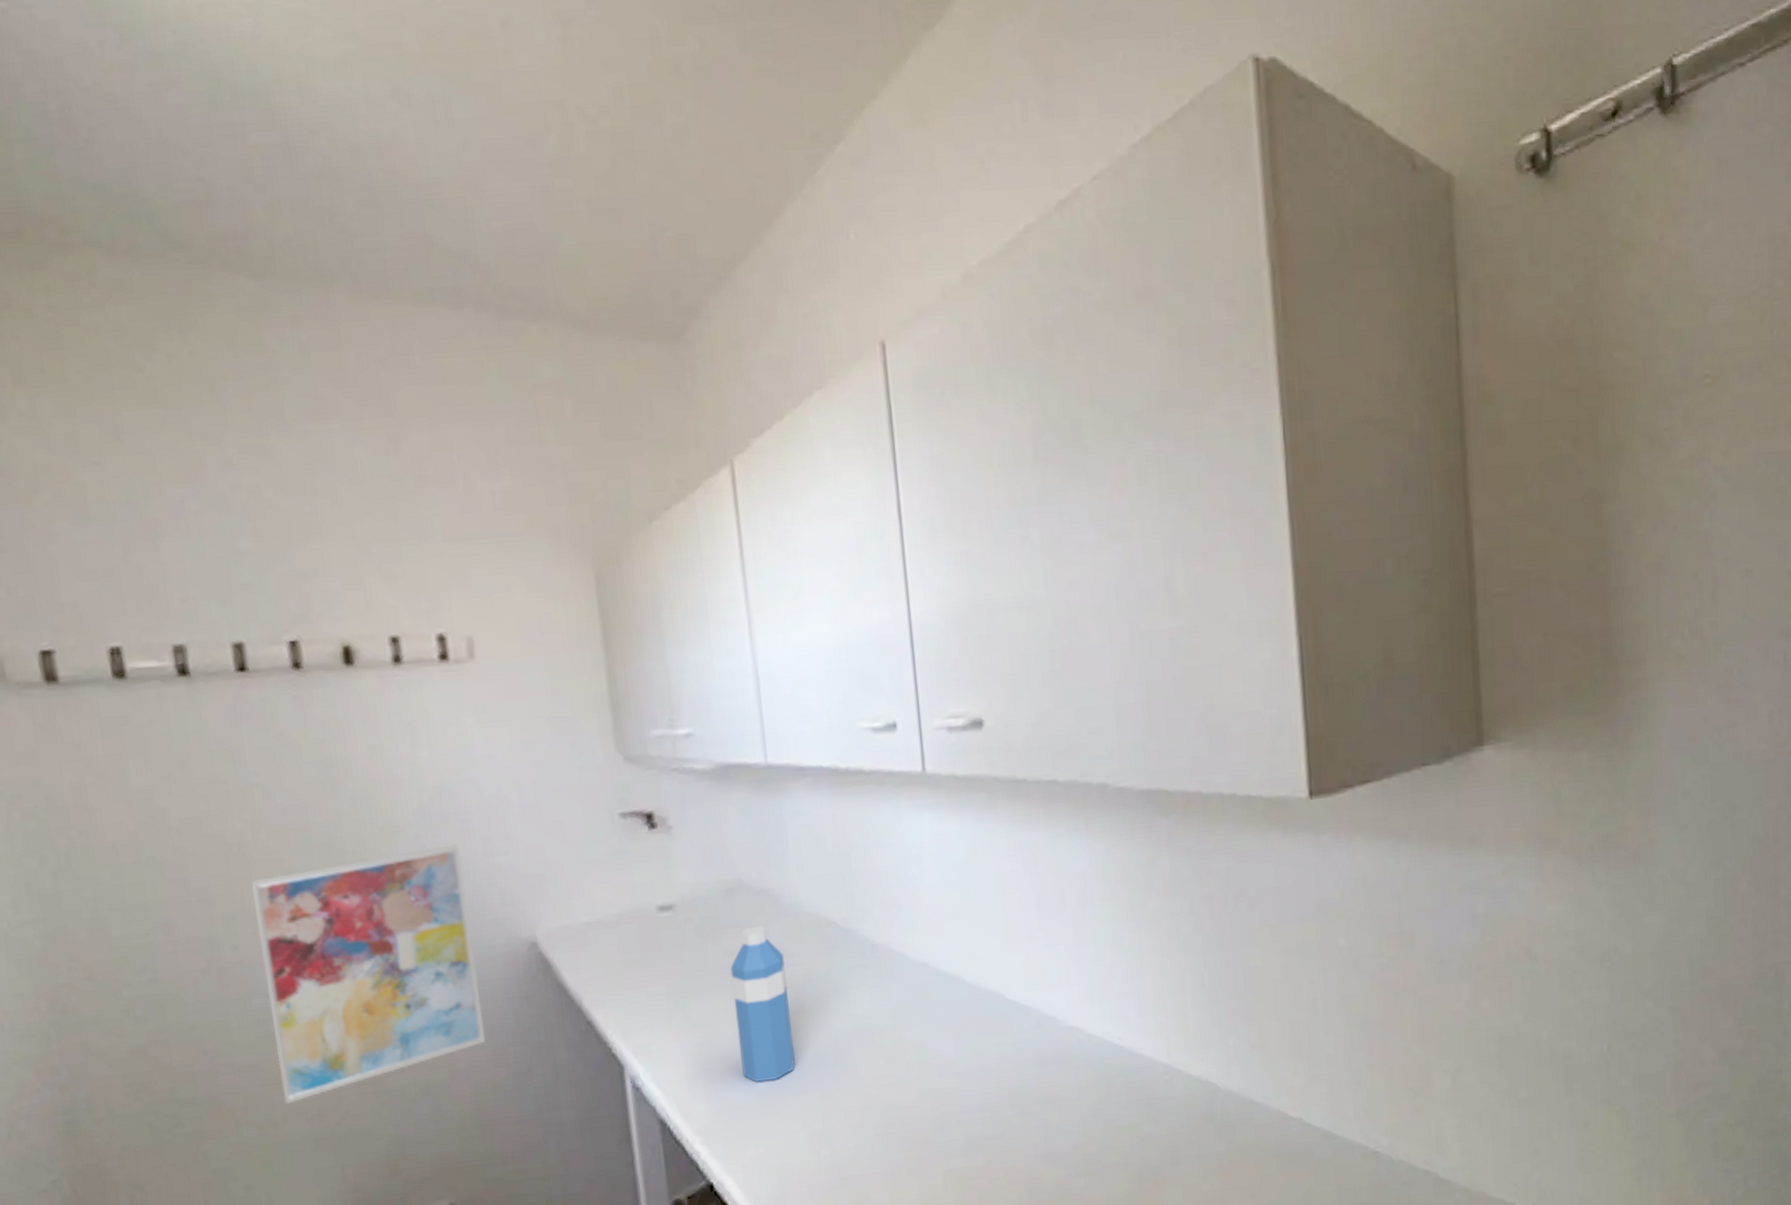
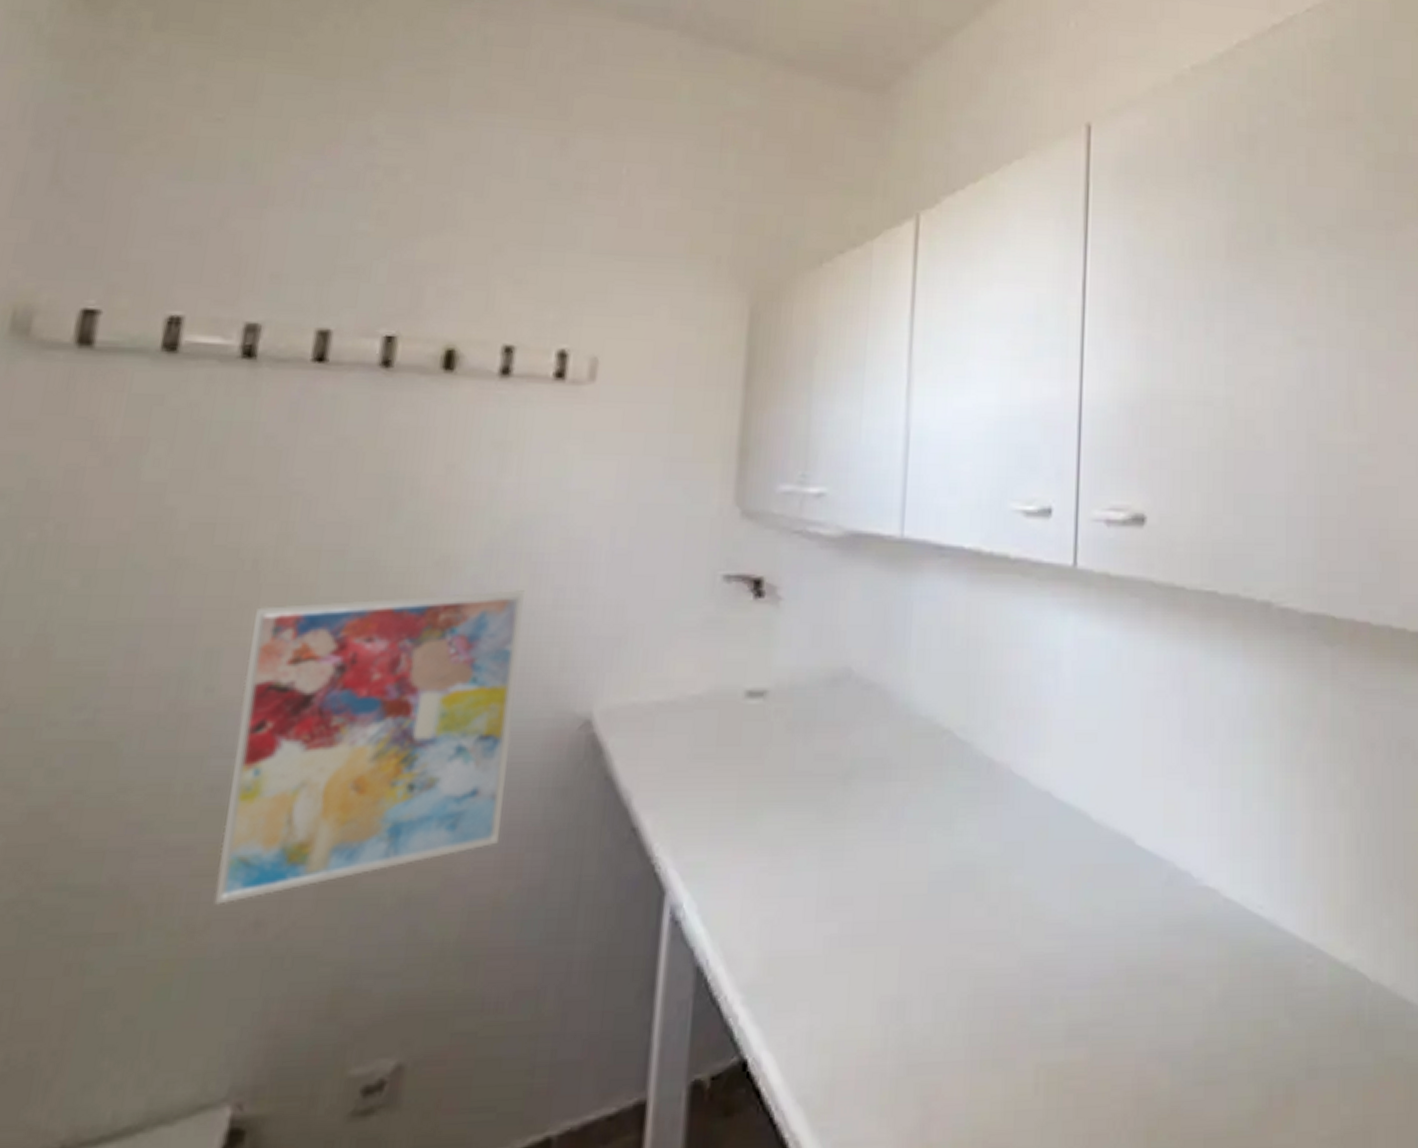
water bottle: present [730,926,796,1082] -> none [811,727,886,926]

